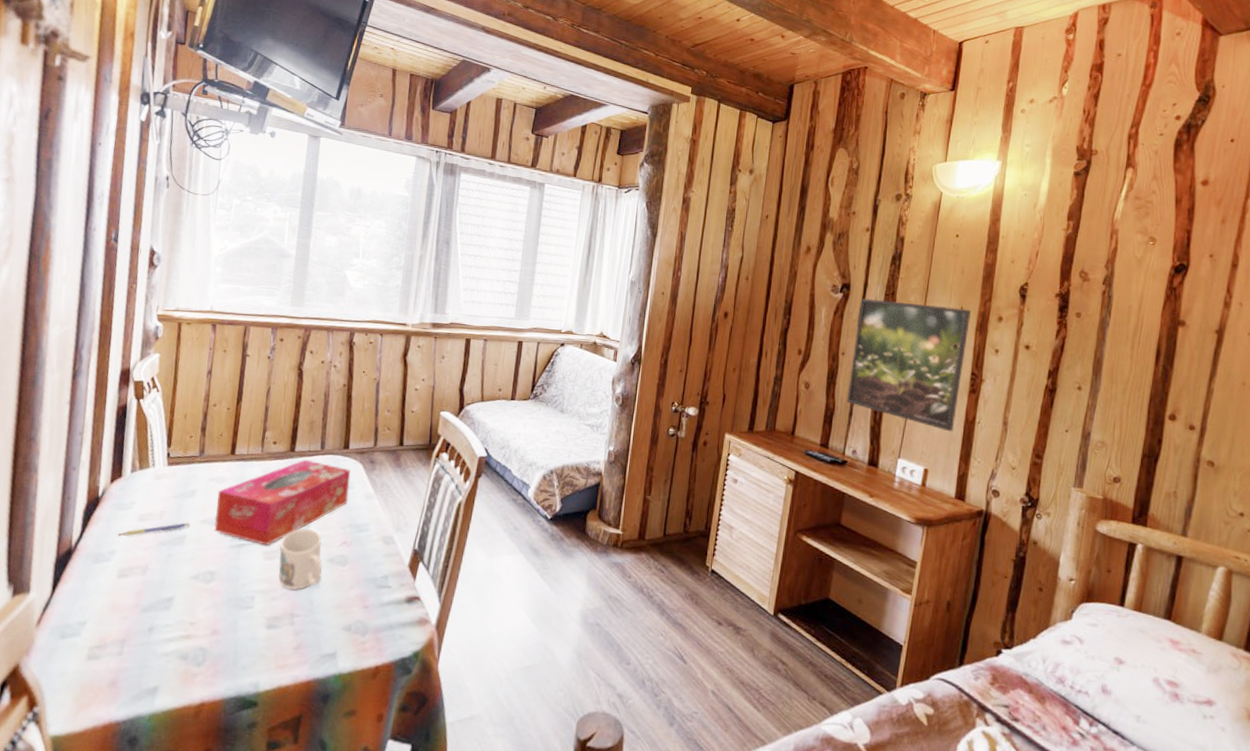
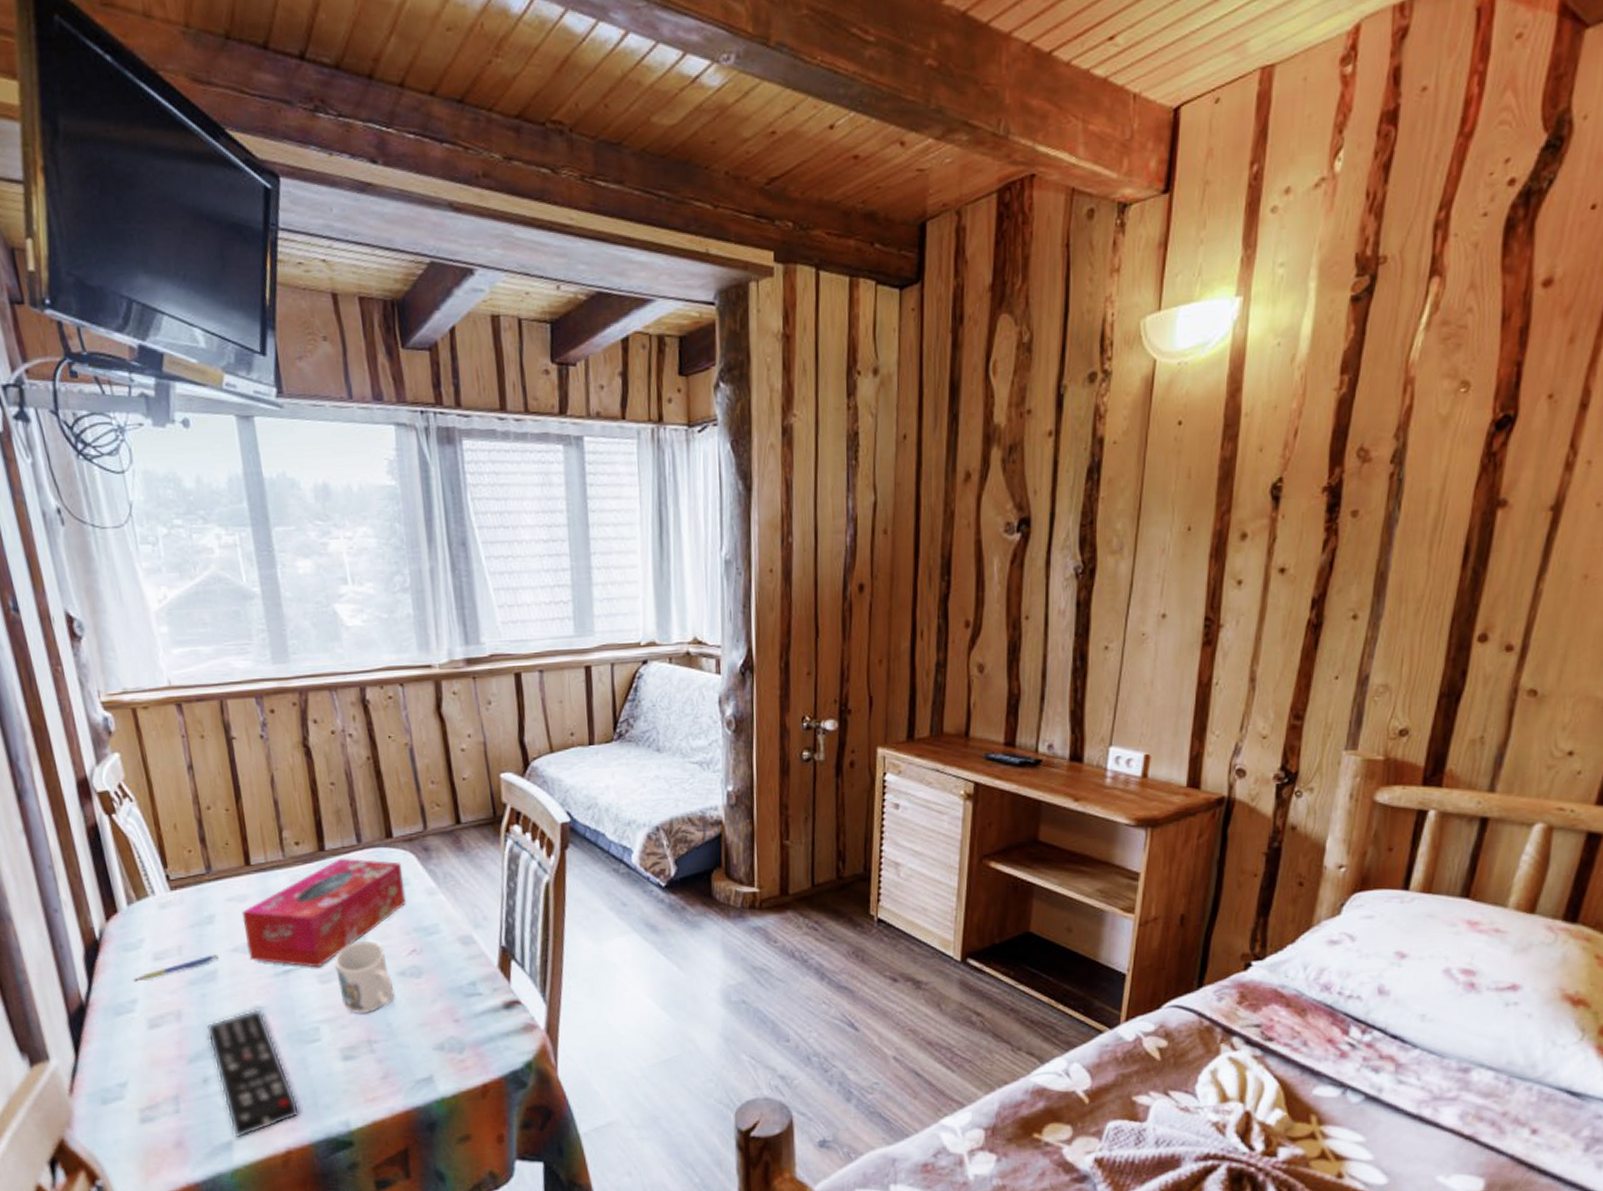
remote control: none [160,573,221,686] -> present [206,1009,300,1138]
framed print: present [846,298,972,432] -> none [1036,528,1203,702]

